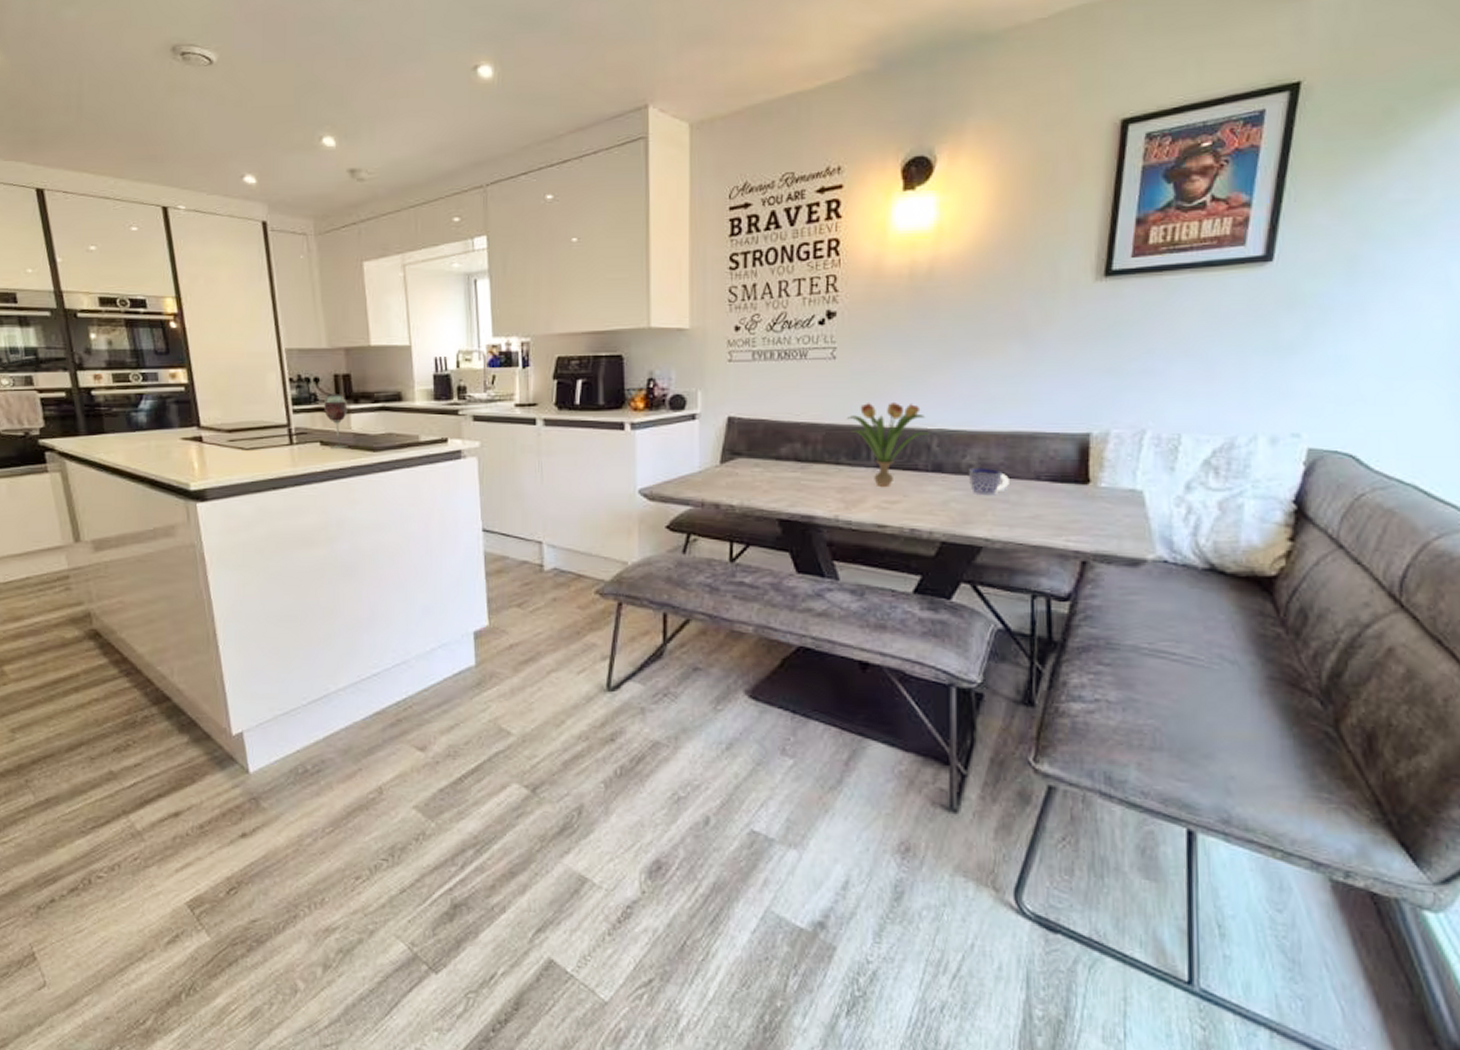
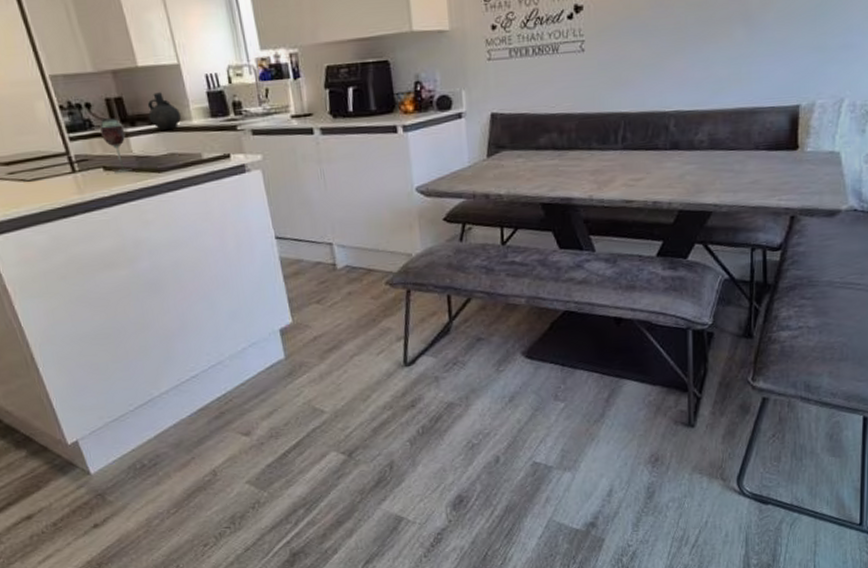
ceramic jug: none [373,372,404,411] -> present [147,92,181,131]
flower arrangement: present [847,401,931,486] -> none [597,88,669,167]
cup: present [969,467,1009,496] -> none [701,142,734,167]

